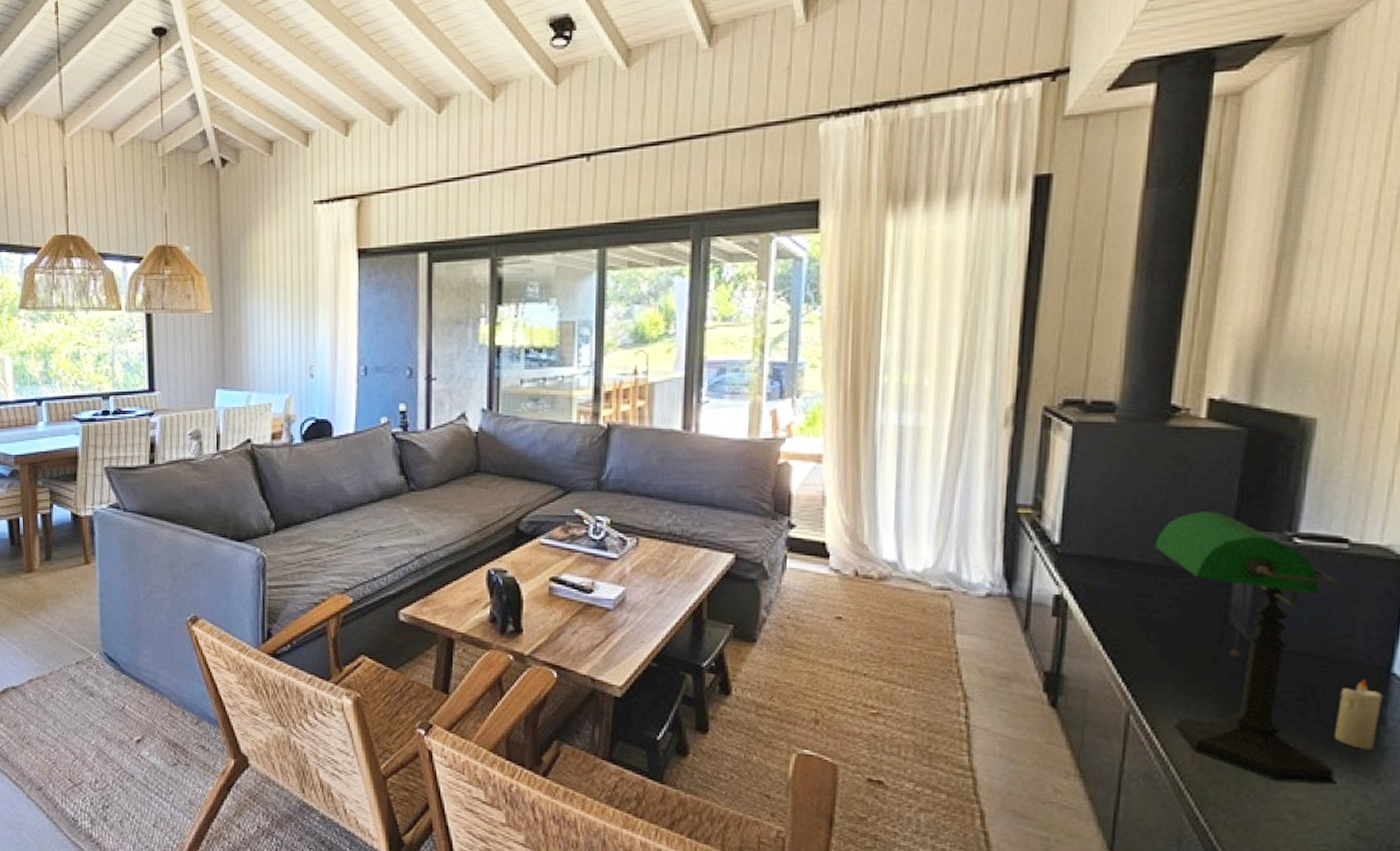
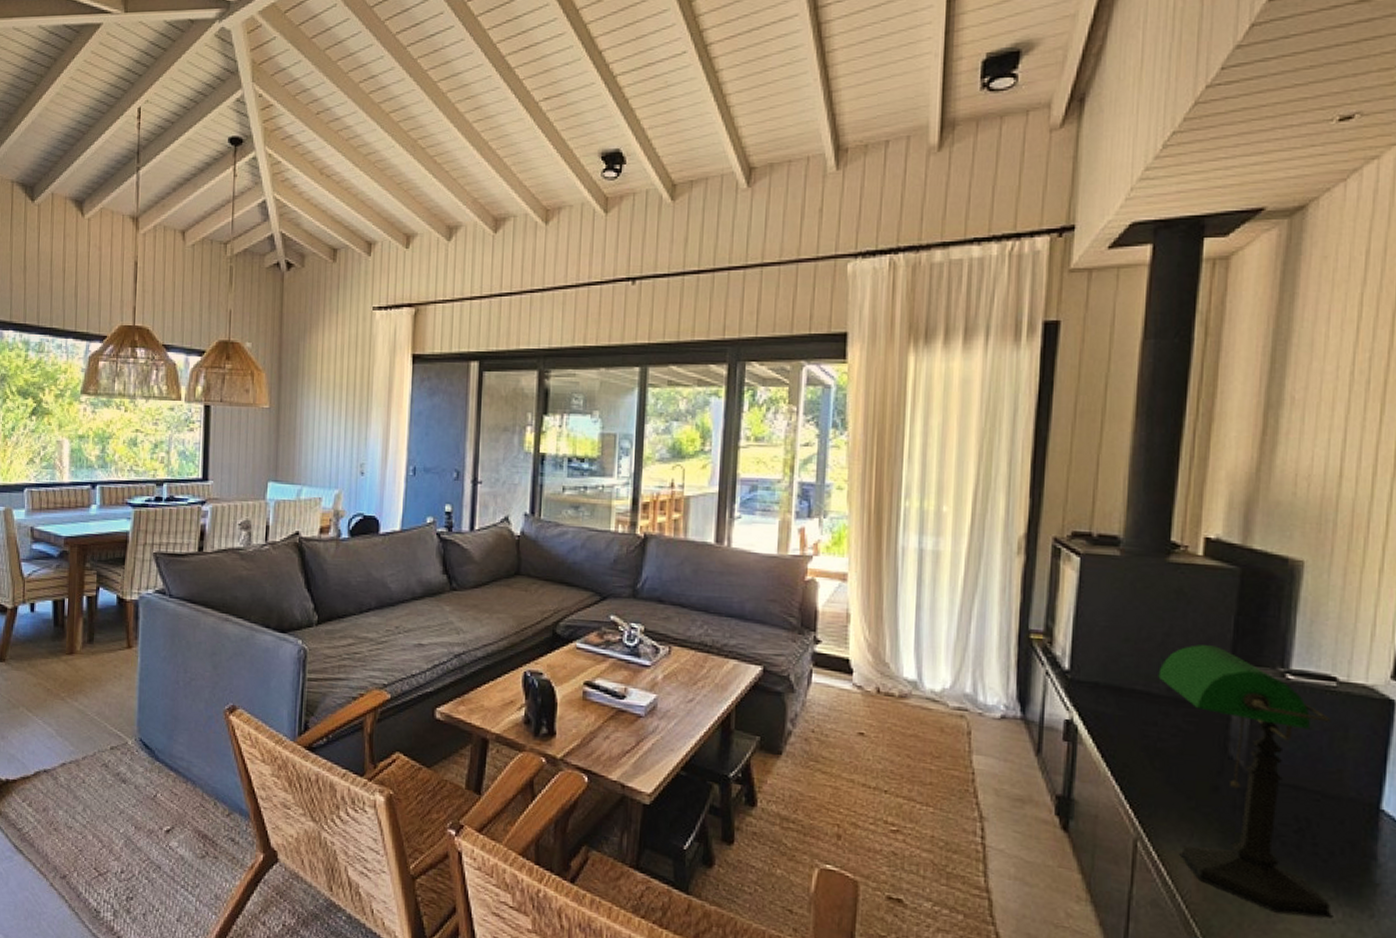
candle: present [1335,680,1383,750] -> none [1330,815,1373,885]

